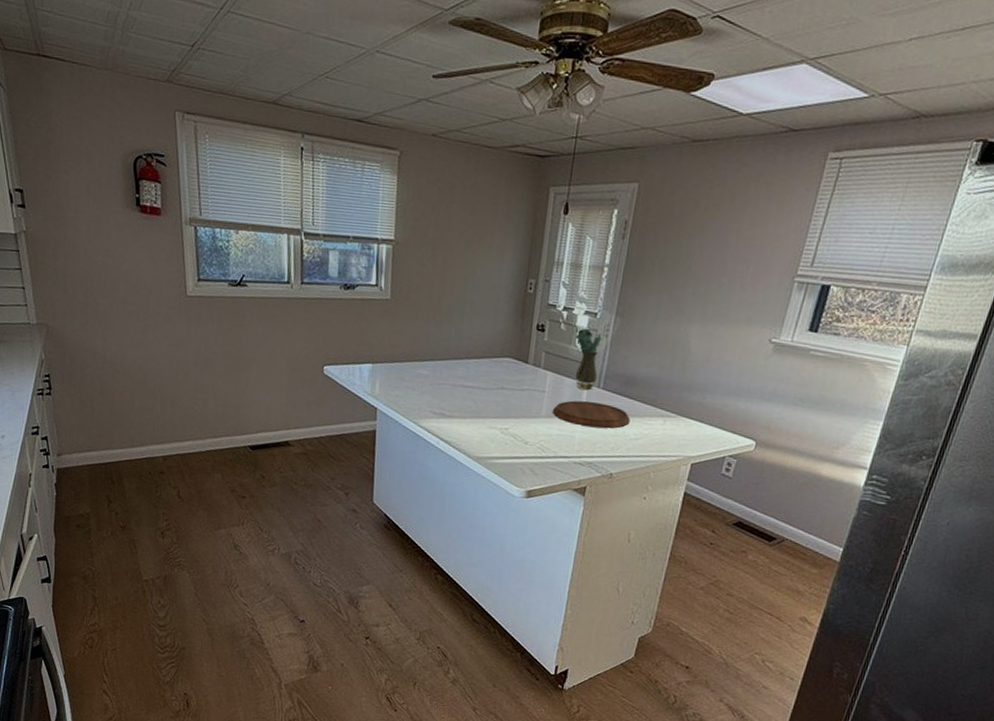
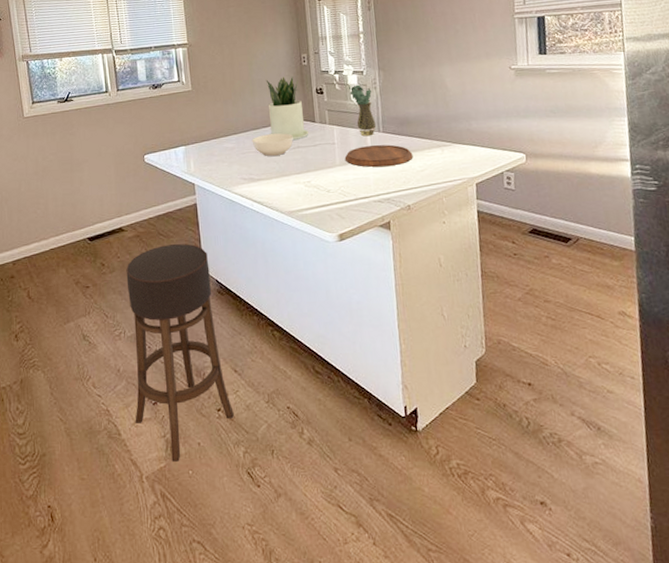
bar stool: none [280,468,382,677] -> present [126,243,234,462]
bowl: none [450,367,500,394] -> present [252,133,294,157]
planter: none [471,302,519,380] -> present [266,77,309,141]

